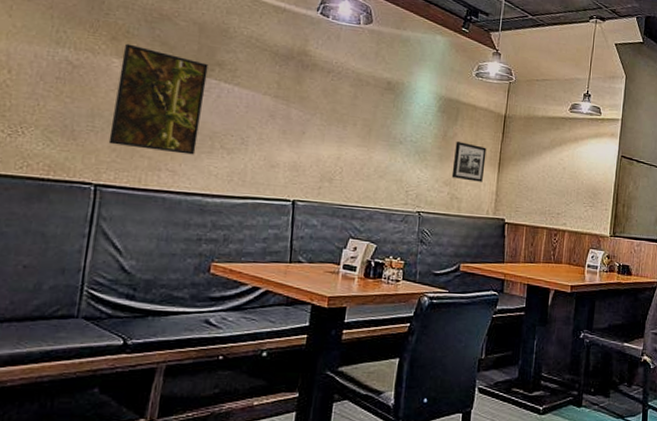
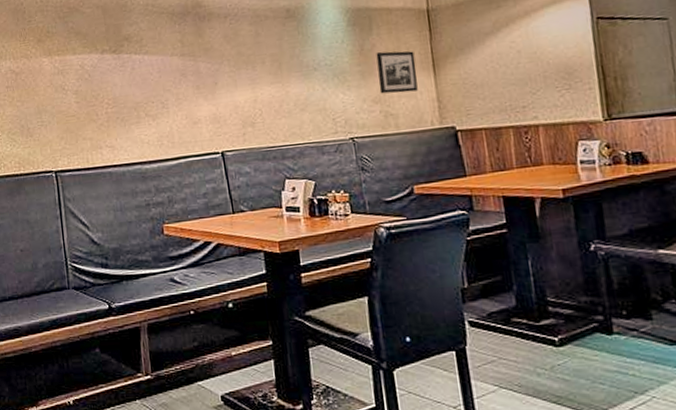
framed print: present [108,43,209,155] -> none [49,40,126,134]

